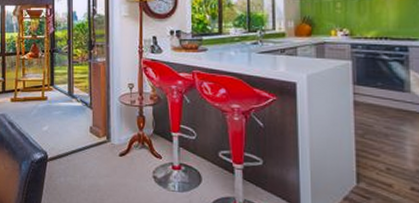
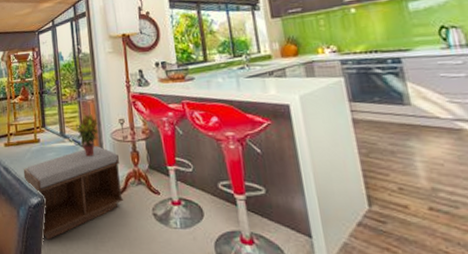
bench: none [28,108,126,194] -> present [23,146,124,240]
potted plant: none [85,75,107,118] -> present [77,113,99,157]

